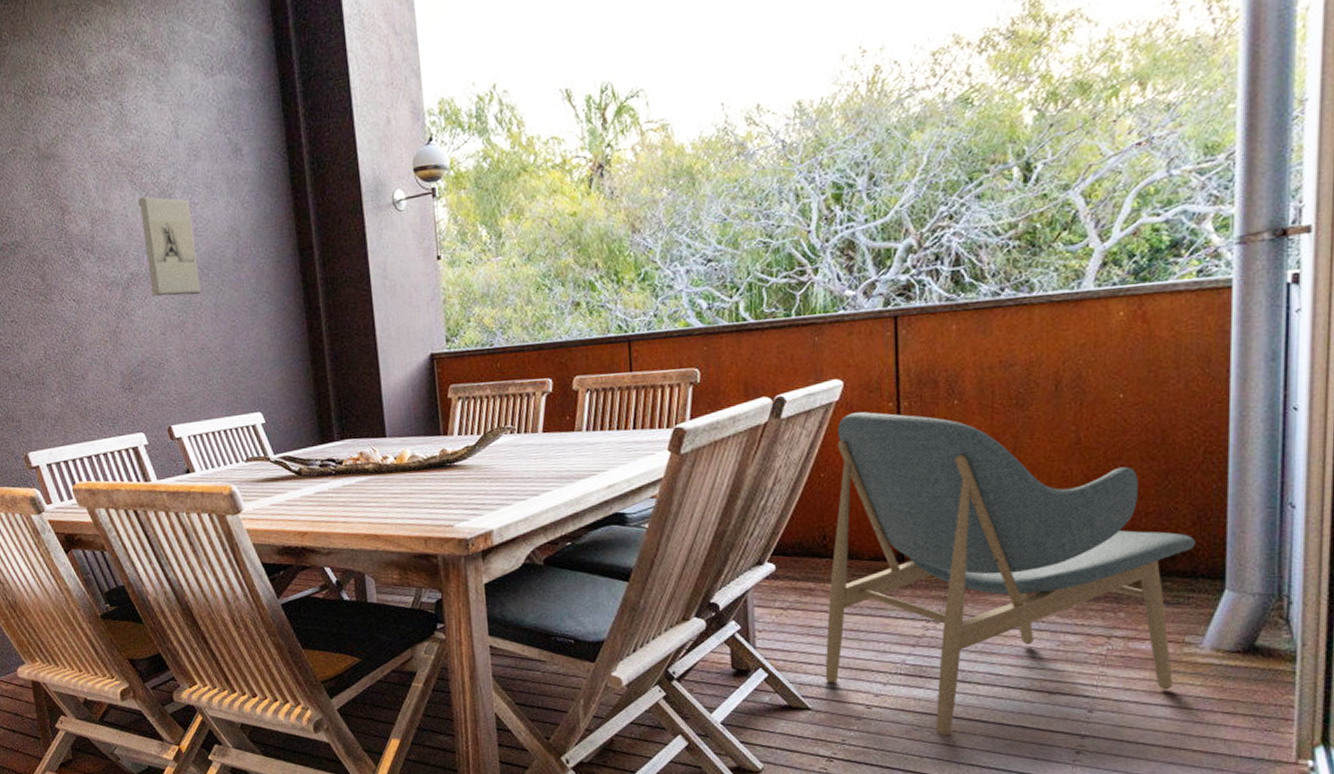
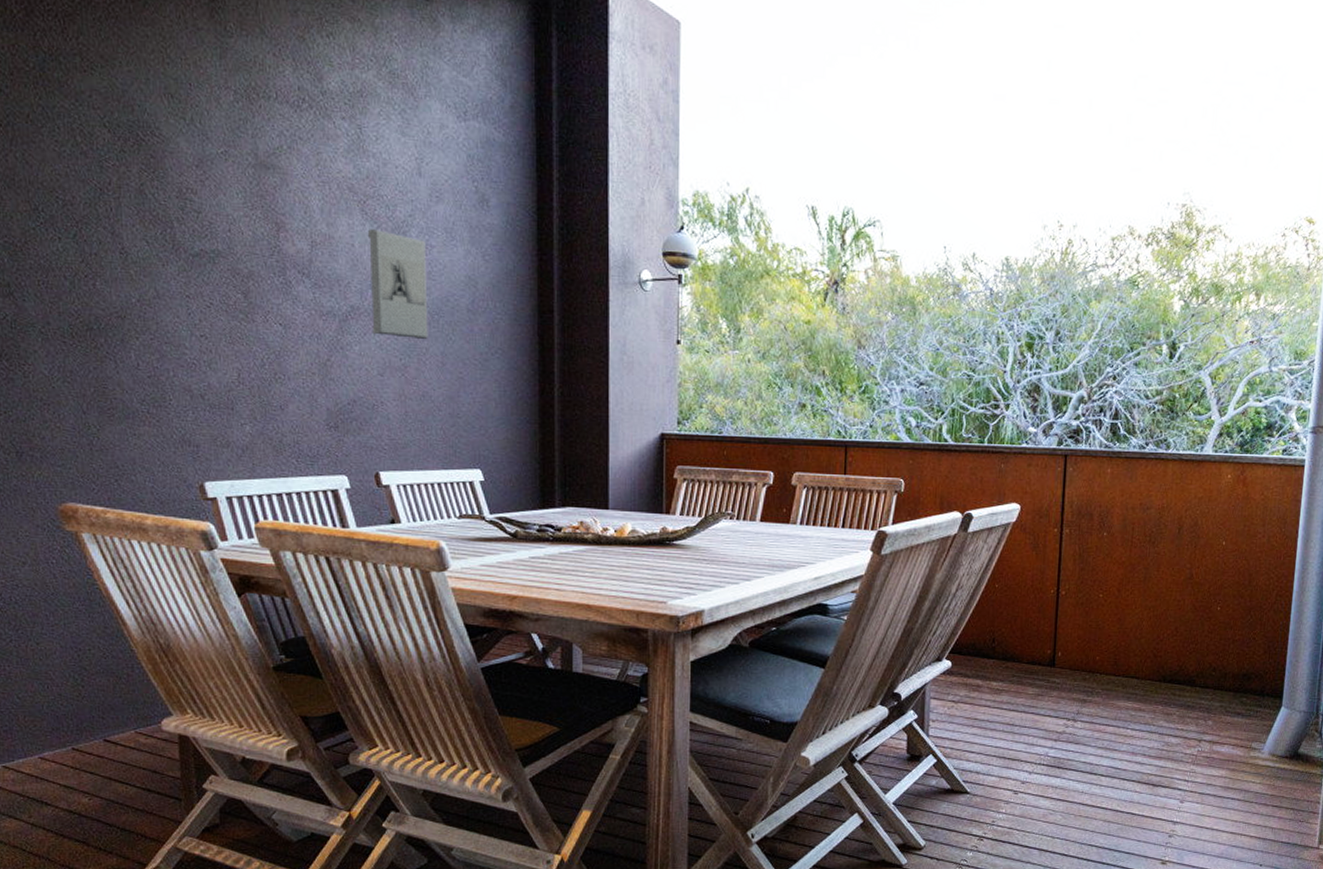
lounge chair: present [825,412,1196,736] -> none [983,534,1266,820]

